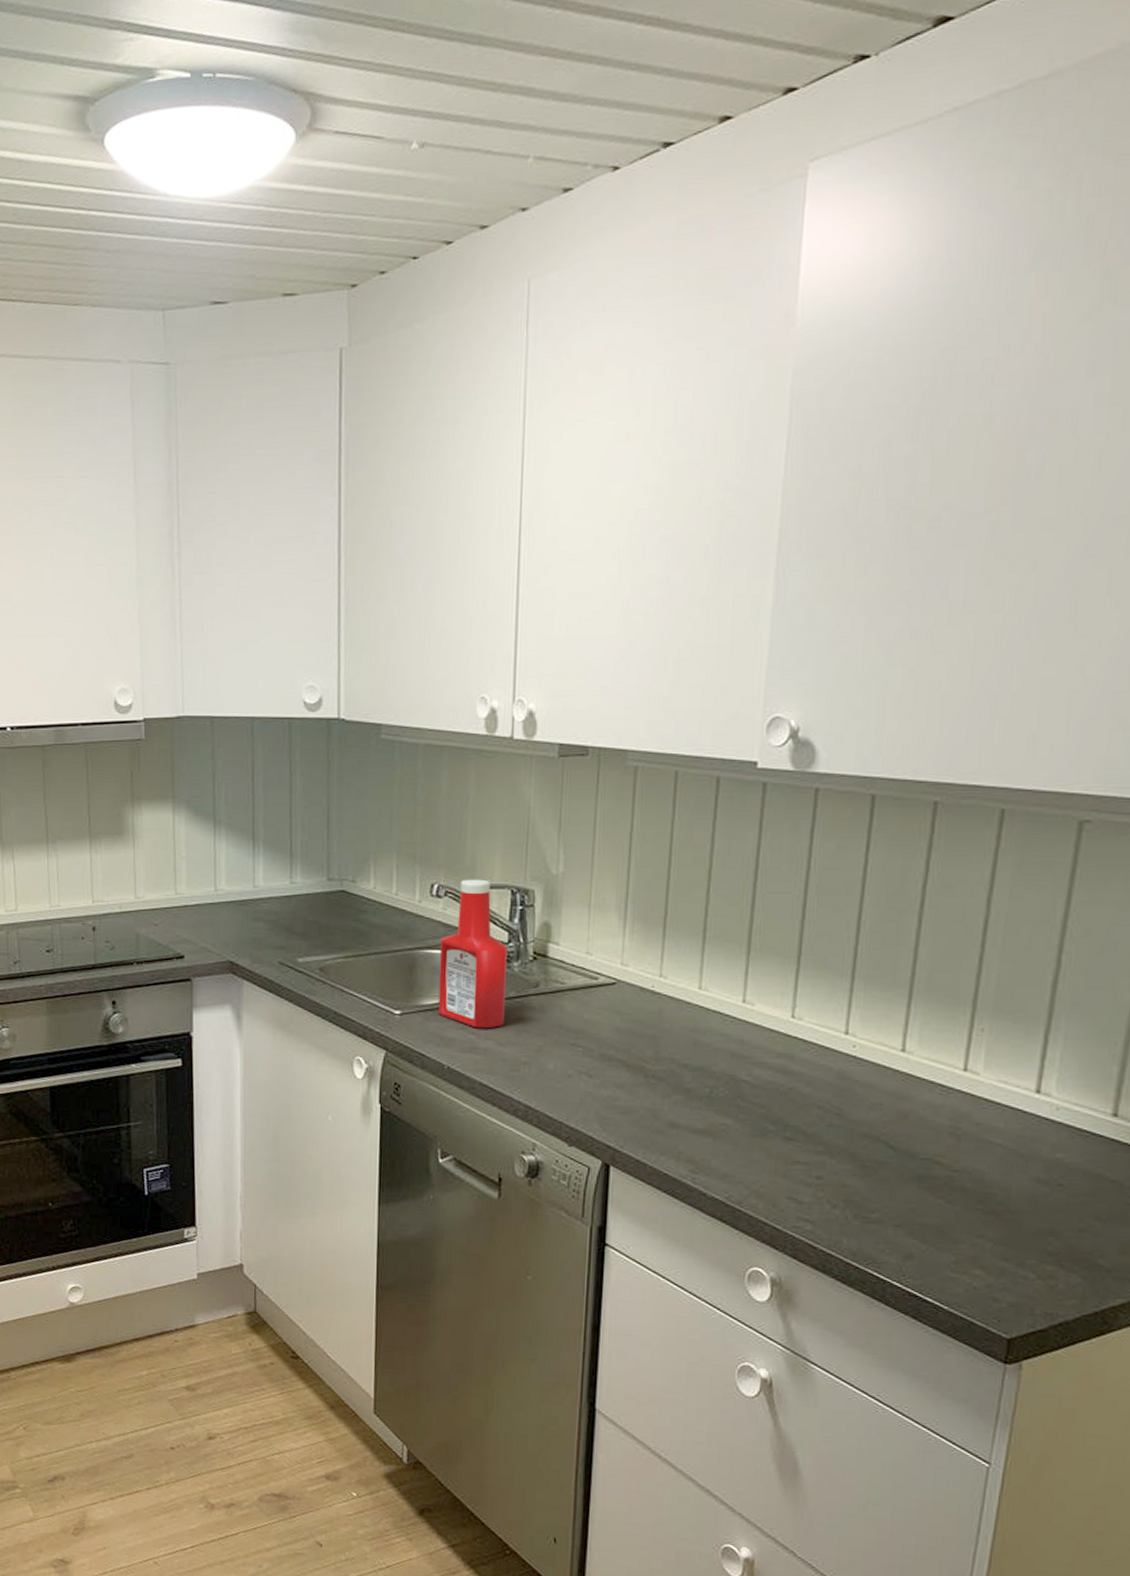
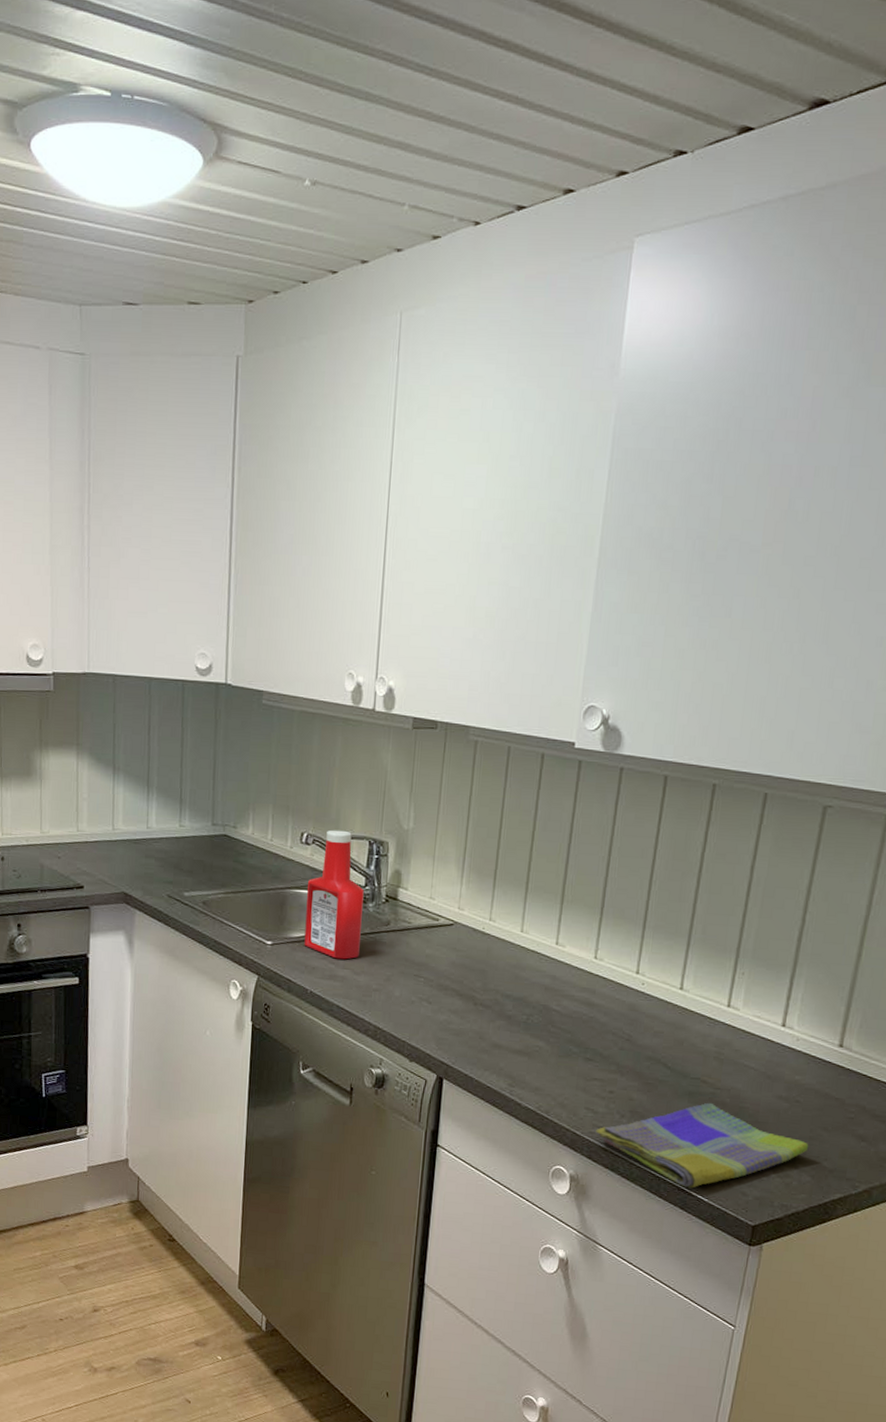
dish towel: none [801,1188,1078,1293] -> present [595,1102,809,1188]

